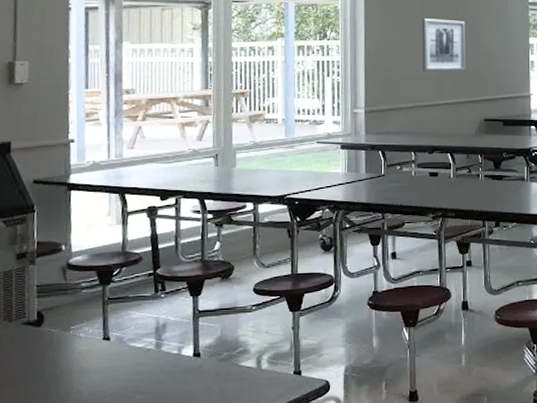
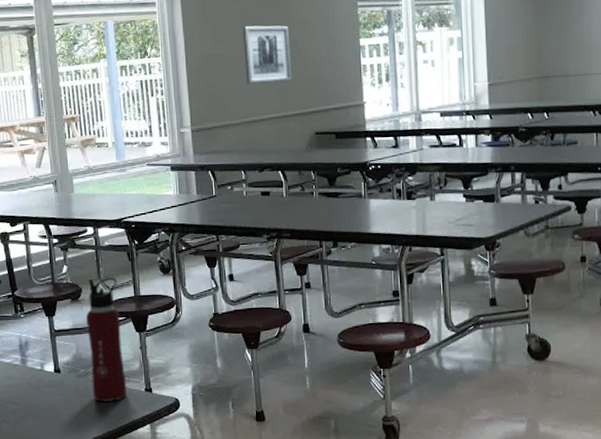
water bottle: none [235,254,275,387] -> present [86,276,127,402]

